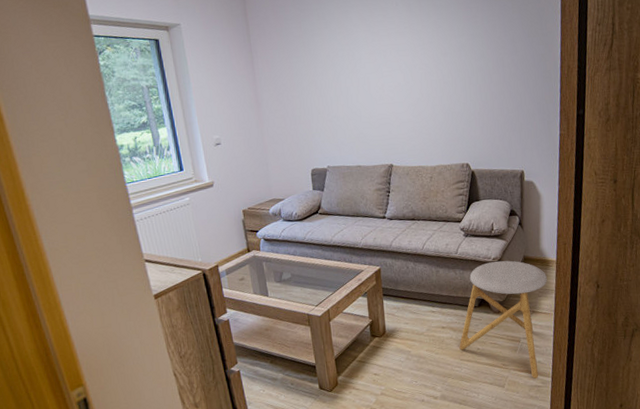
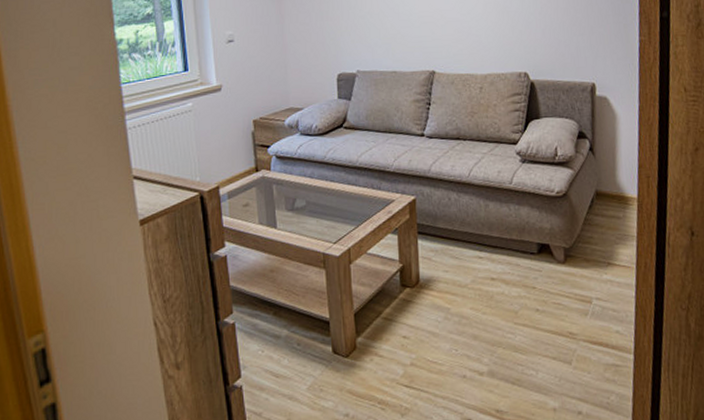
stool: present [459,260,547,379] -> none [512,195,626,356]

